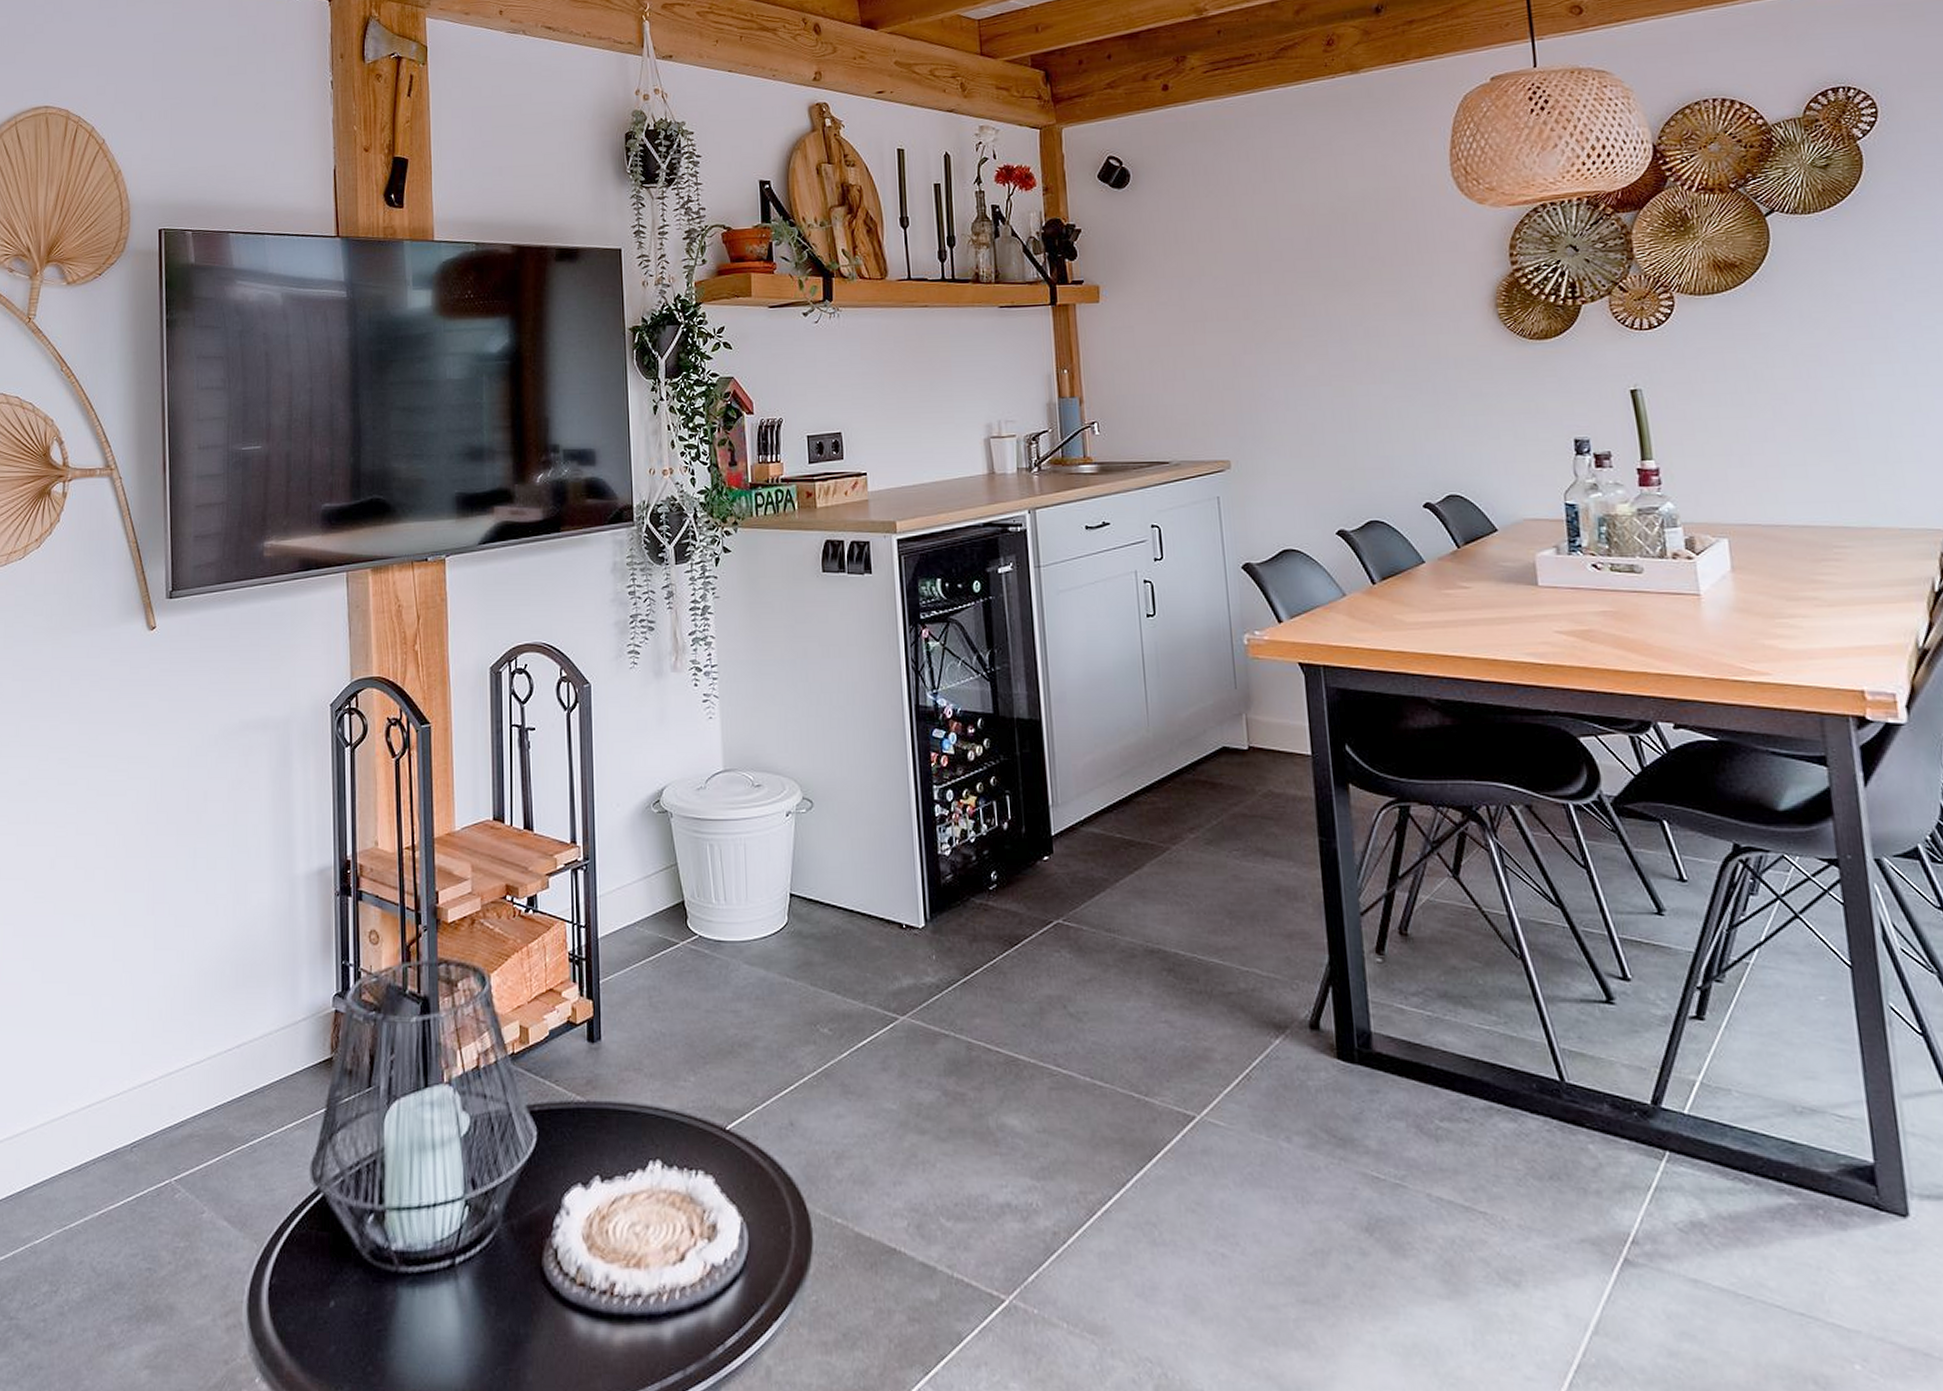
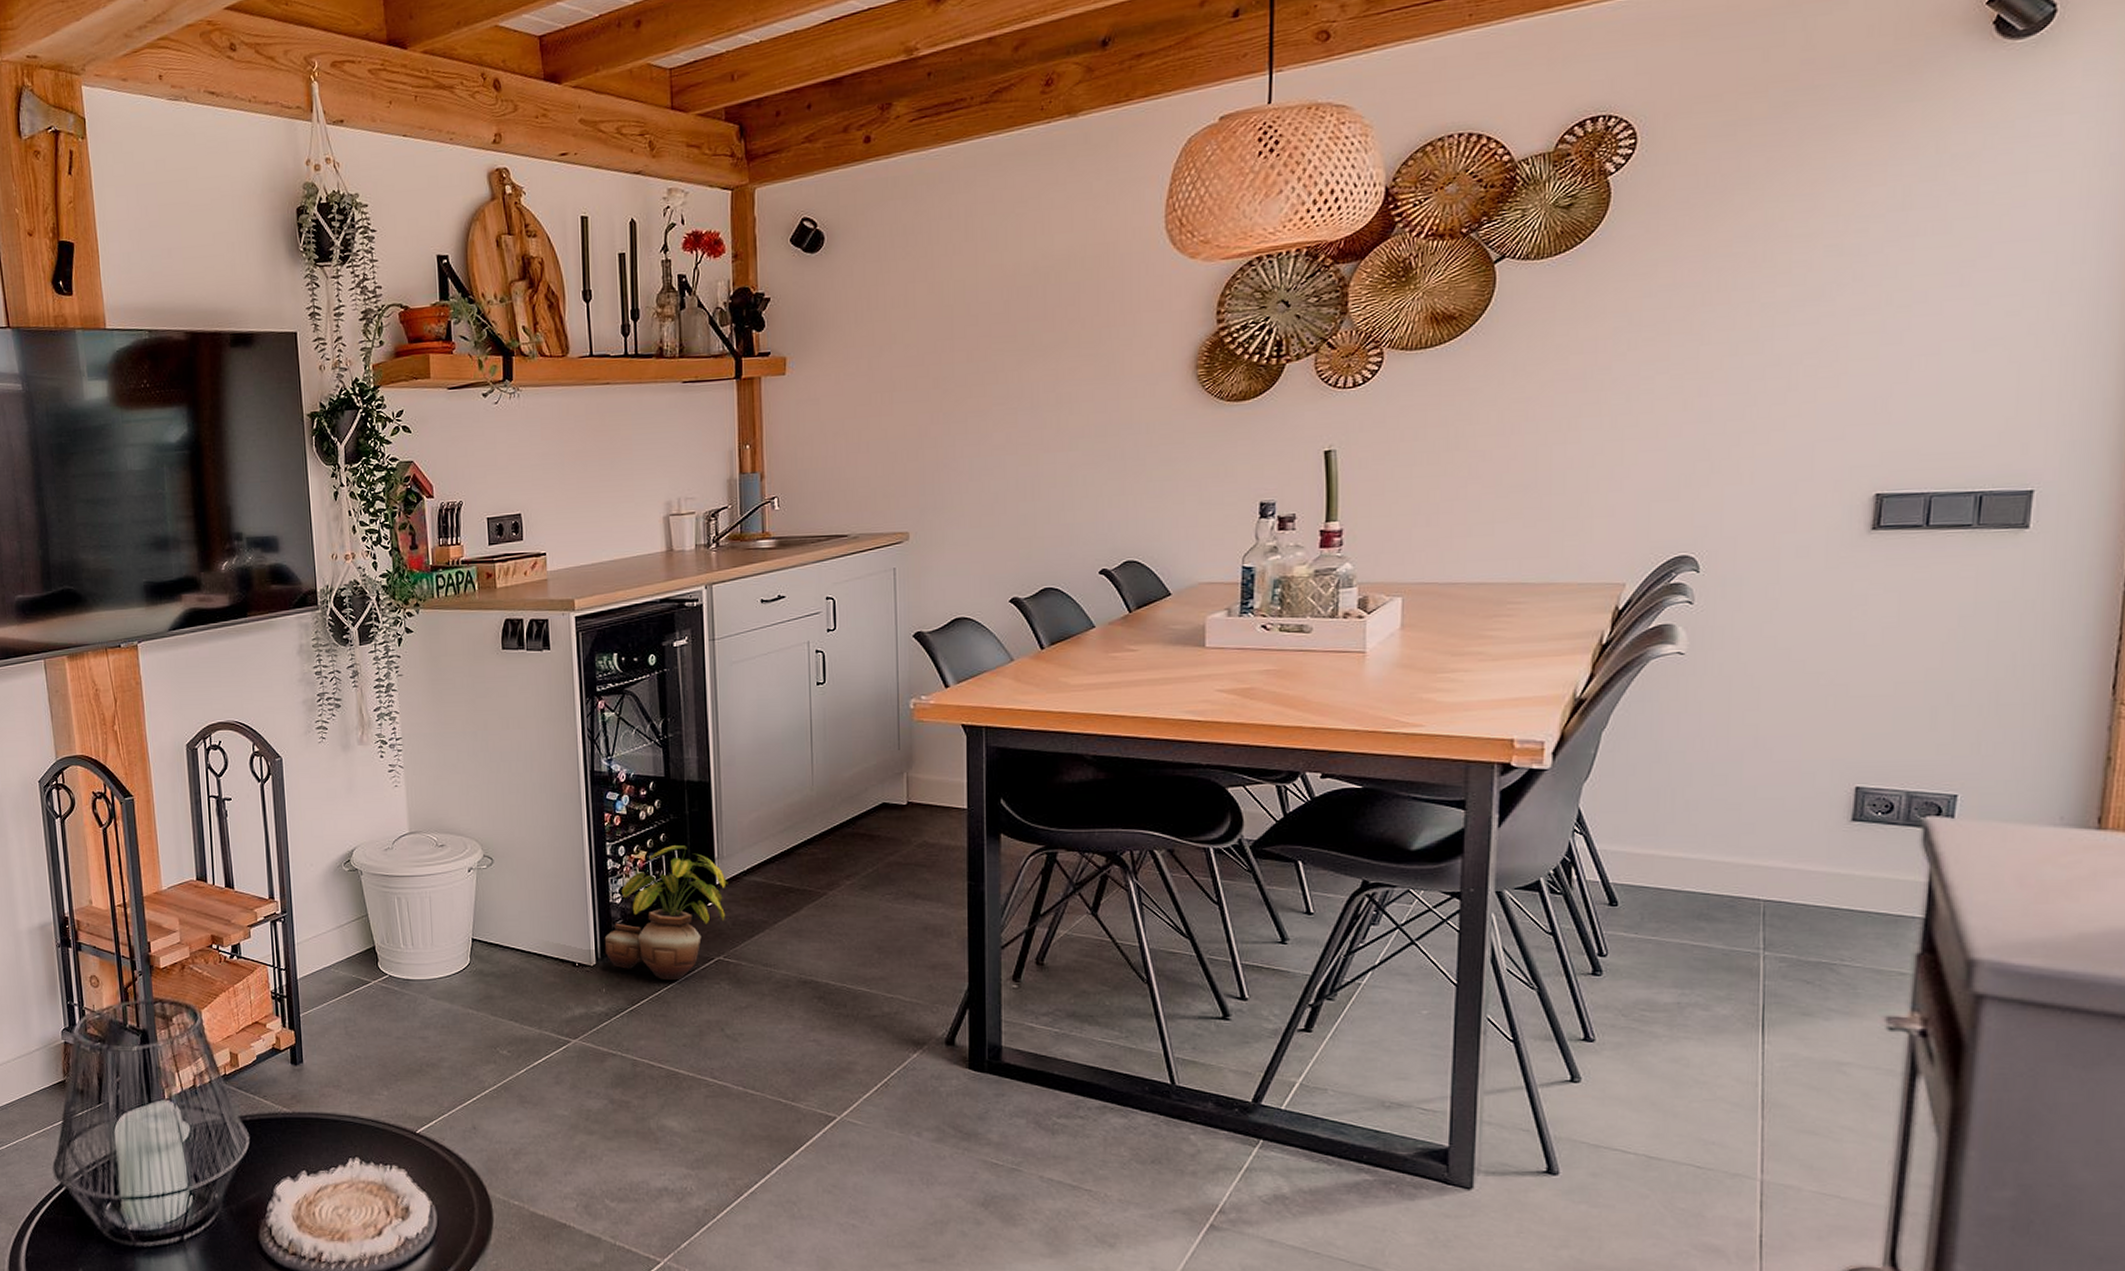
potted plant: none [933,790,1064,947] -> present [604,845,728,981]

